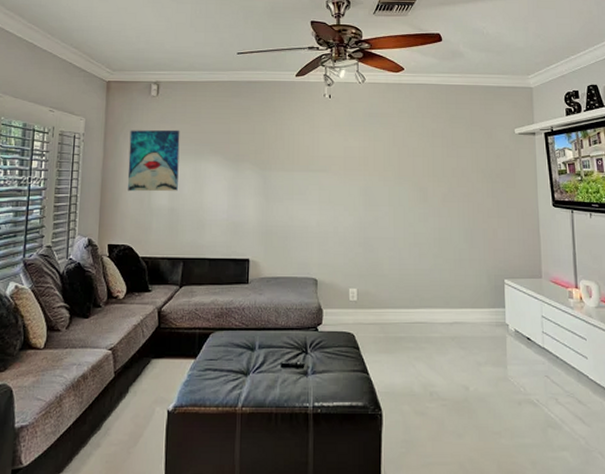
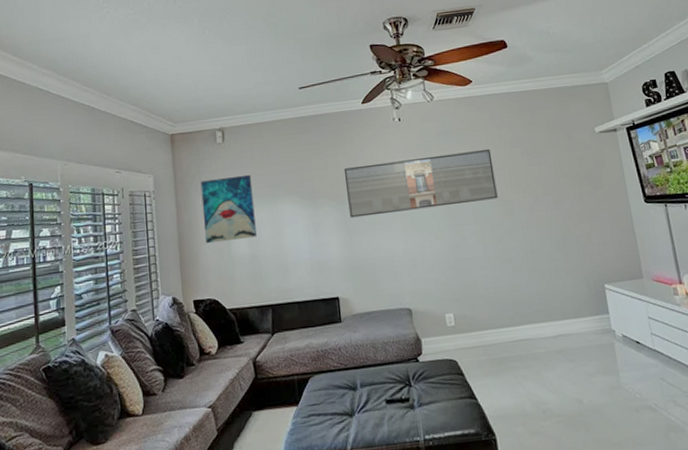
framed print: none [270,135,414,185] -> present [343,149,498,218]

